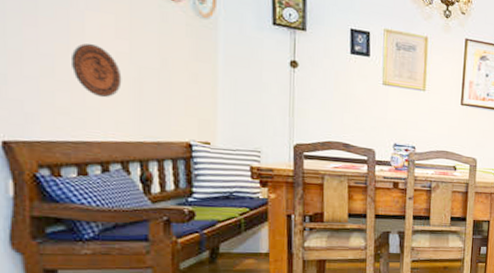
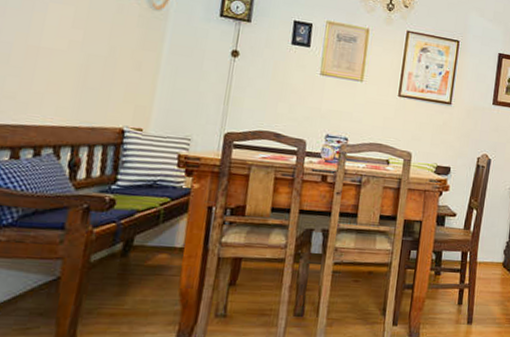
decorative plate: present [72,43,122,98] -> none [26,32,71,83]

